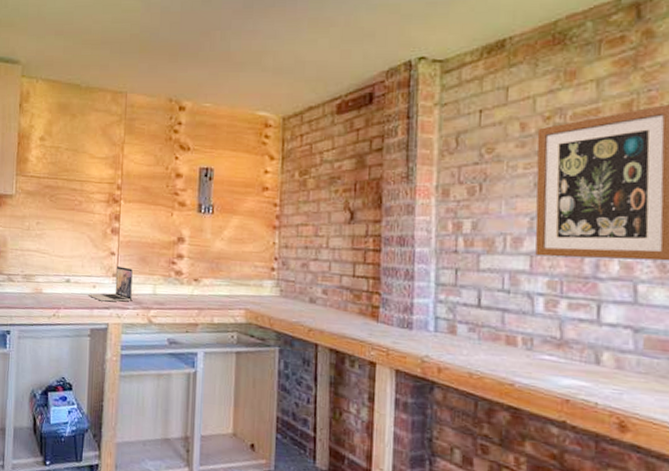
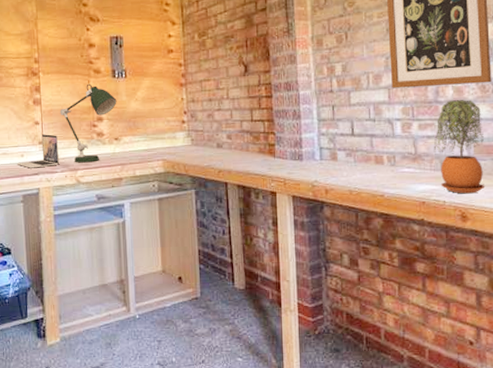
desk lamp: none [137,216,201,303] -> present [59,83,117,163]
potted plant: none [586,278,659,399] -> present [433,100,484,194]

